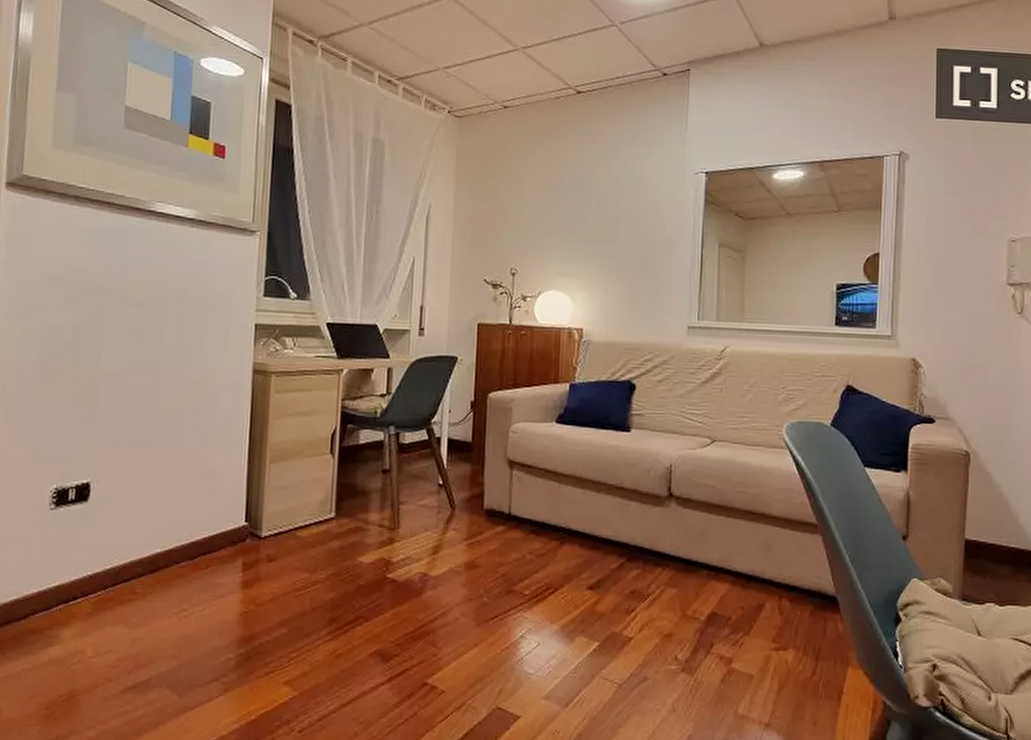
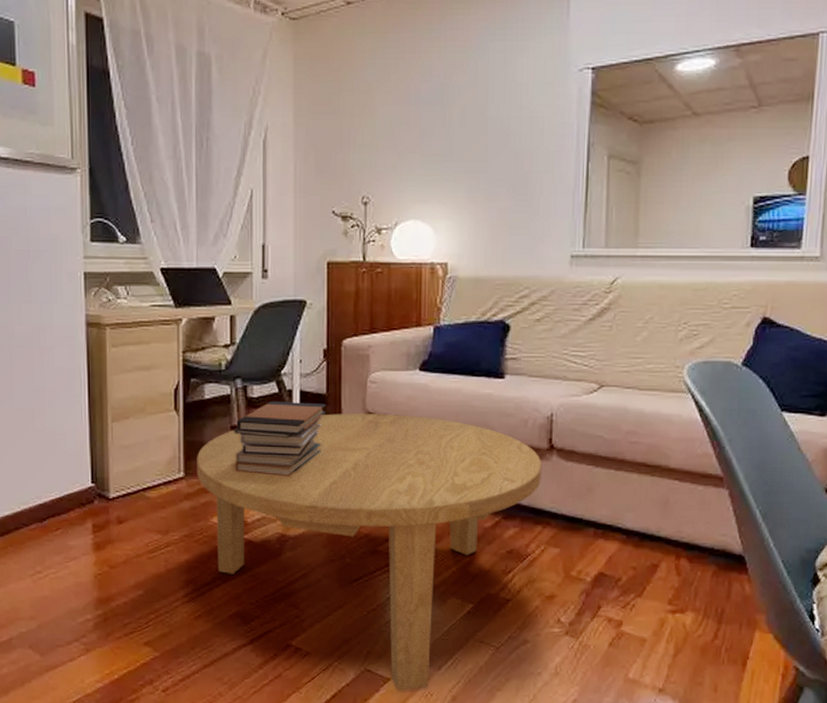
coffee table: none [347,460,662,729] -> present [197,413,542,691]
book stack: none [384,447,471,519] -> present [234,401,326,477]

